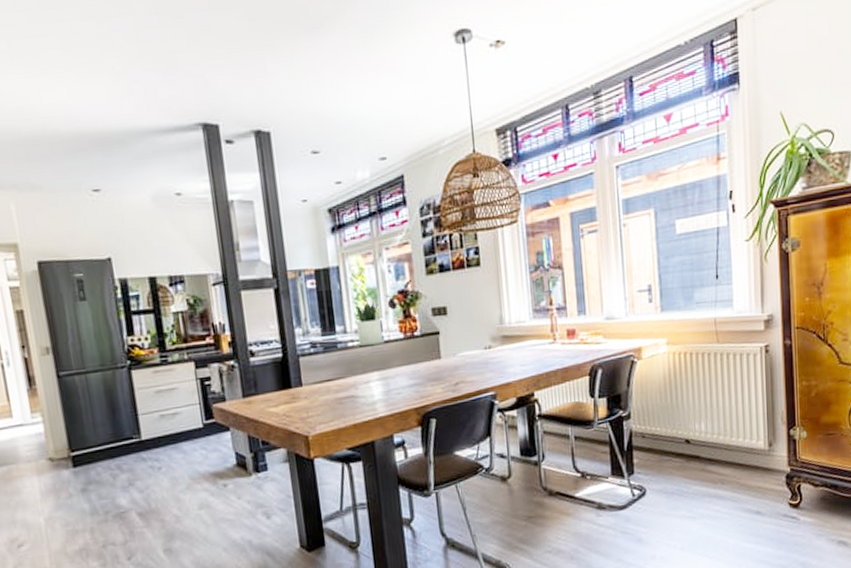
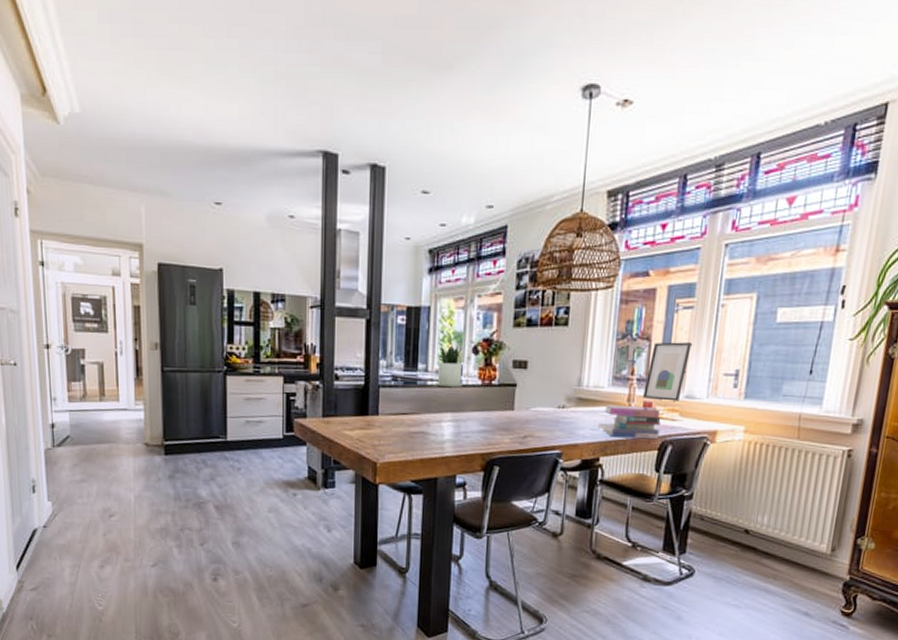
books: none [526,334,588,369] -> present [597,404,661,440]
picture frame: none [565,265,604,326] -> present [643,342,693,401]

